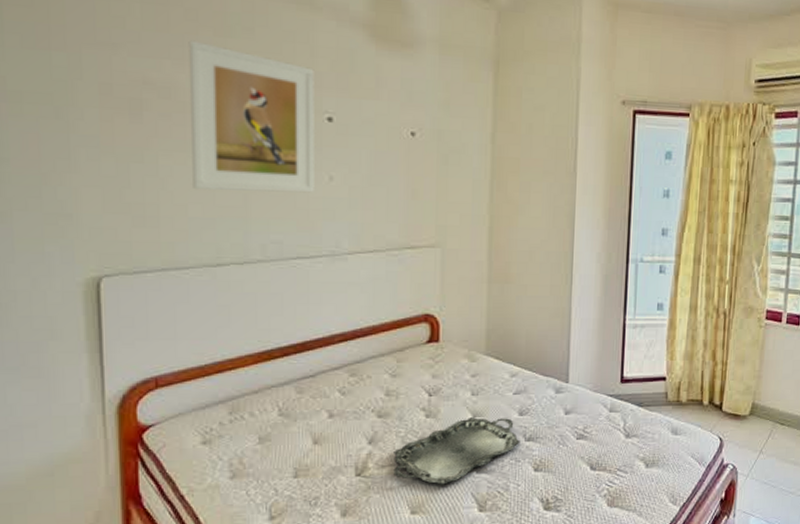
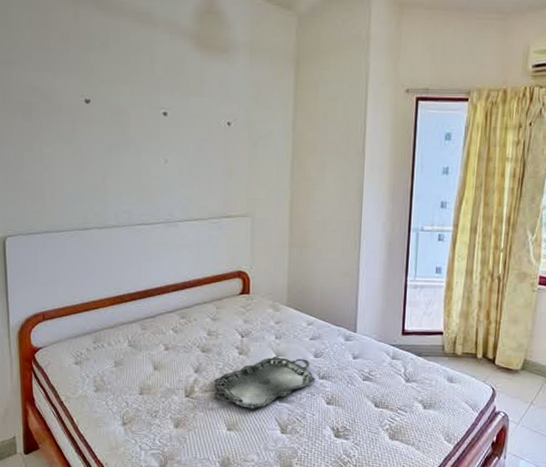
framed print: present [188,40,314,193] -> none [62,56,154,173]

